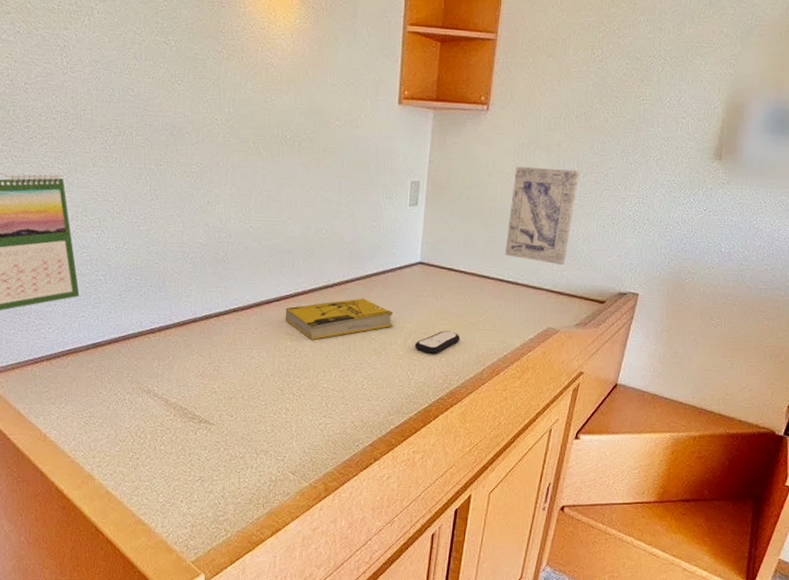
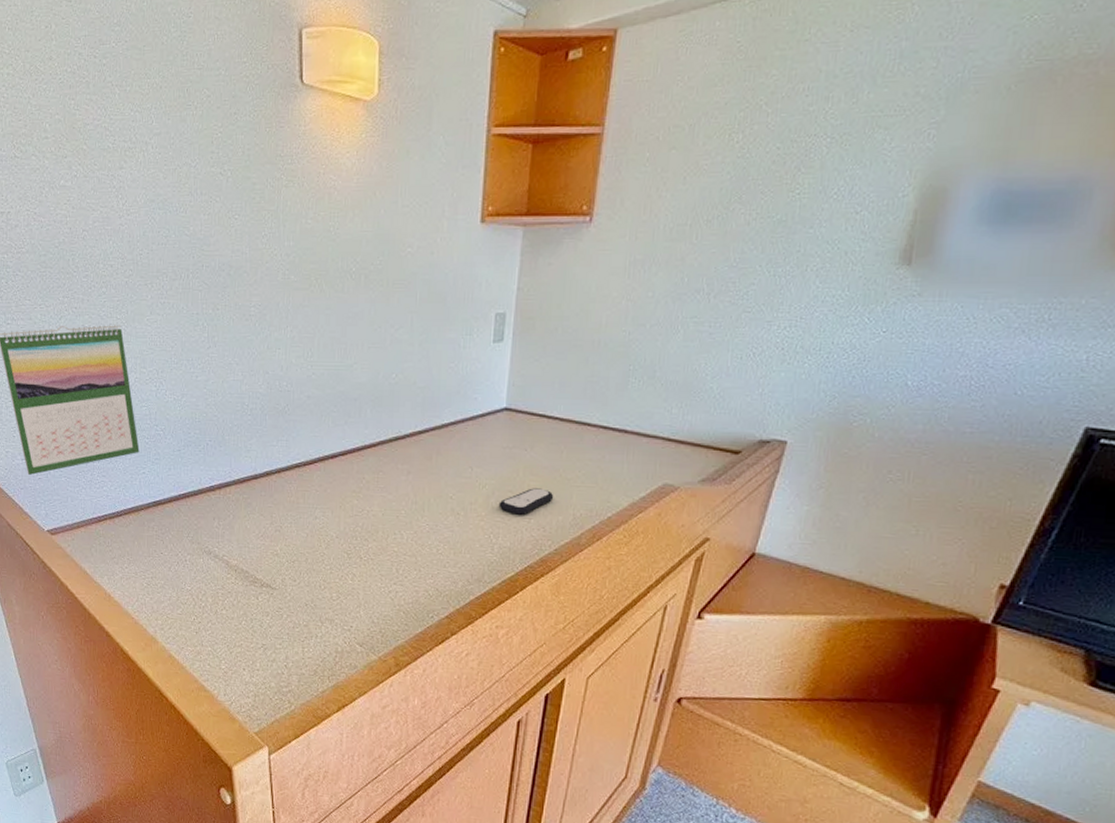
book: present [285,298,394,340] -> none [351,451,474,498]
wall art: present [504,166,579,266] -> none [610,288,709,408]

